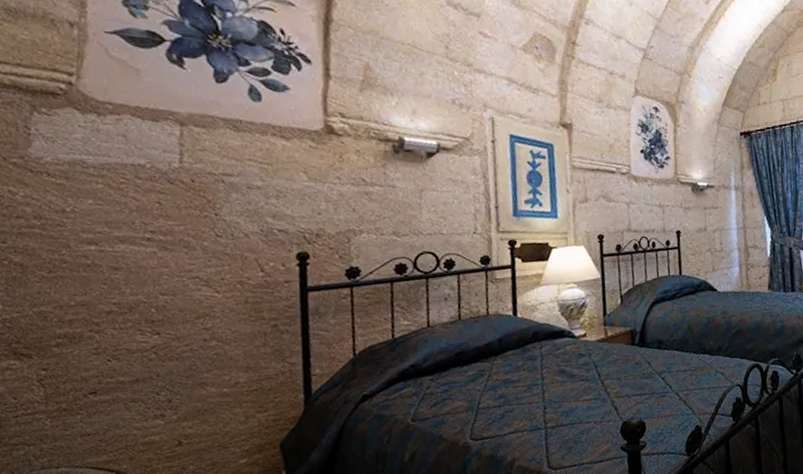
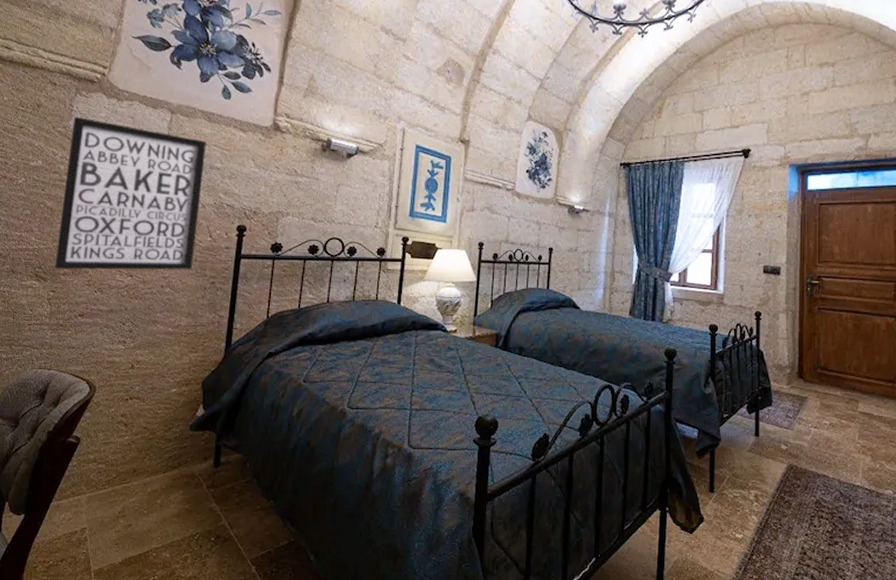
wall art: none [33,141,244,341] -> present [54,116,206,270]

